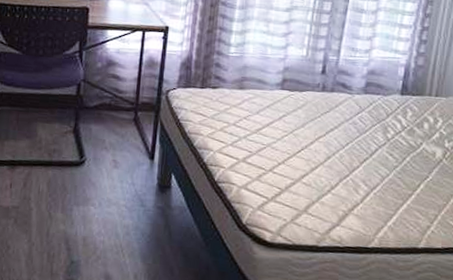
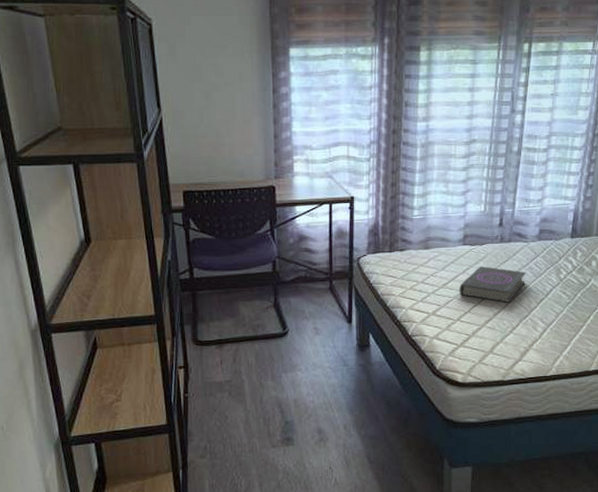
book: none [274,114,349,158] -> present [459,266,526,303]

